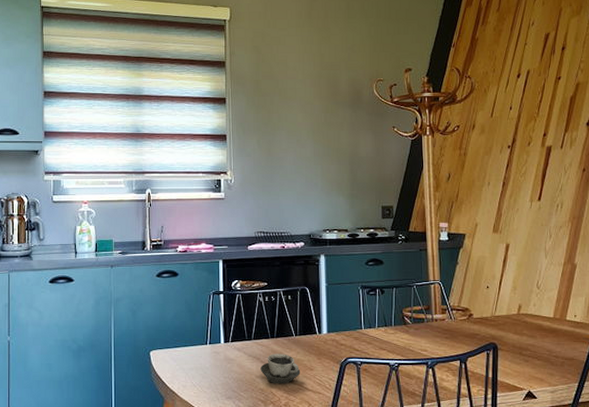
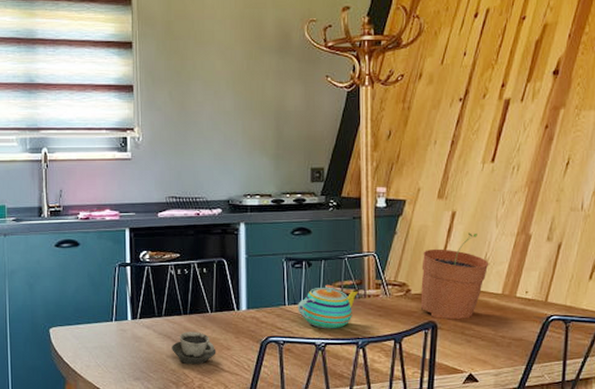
teapot: none [373,310,428,351] -> present [298,284,360,329]
plant pot: none [481,263,541,341] -> present [420,233,489,319]

